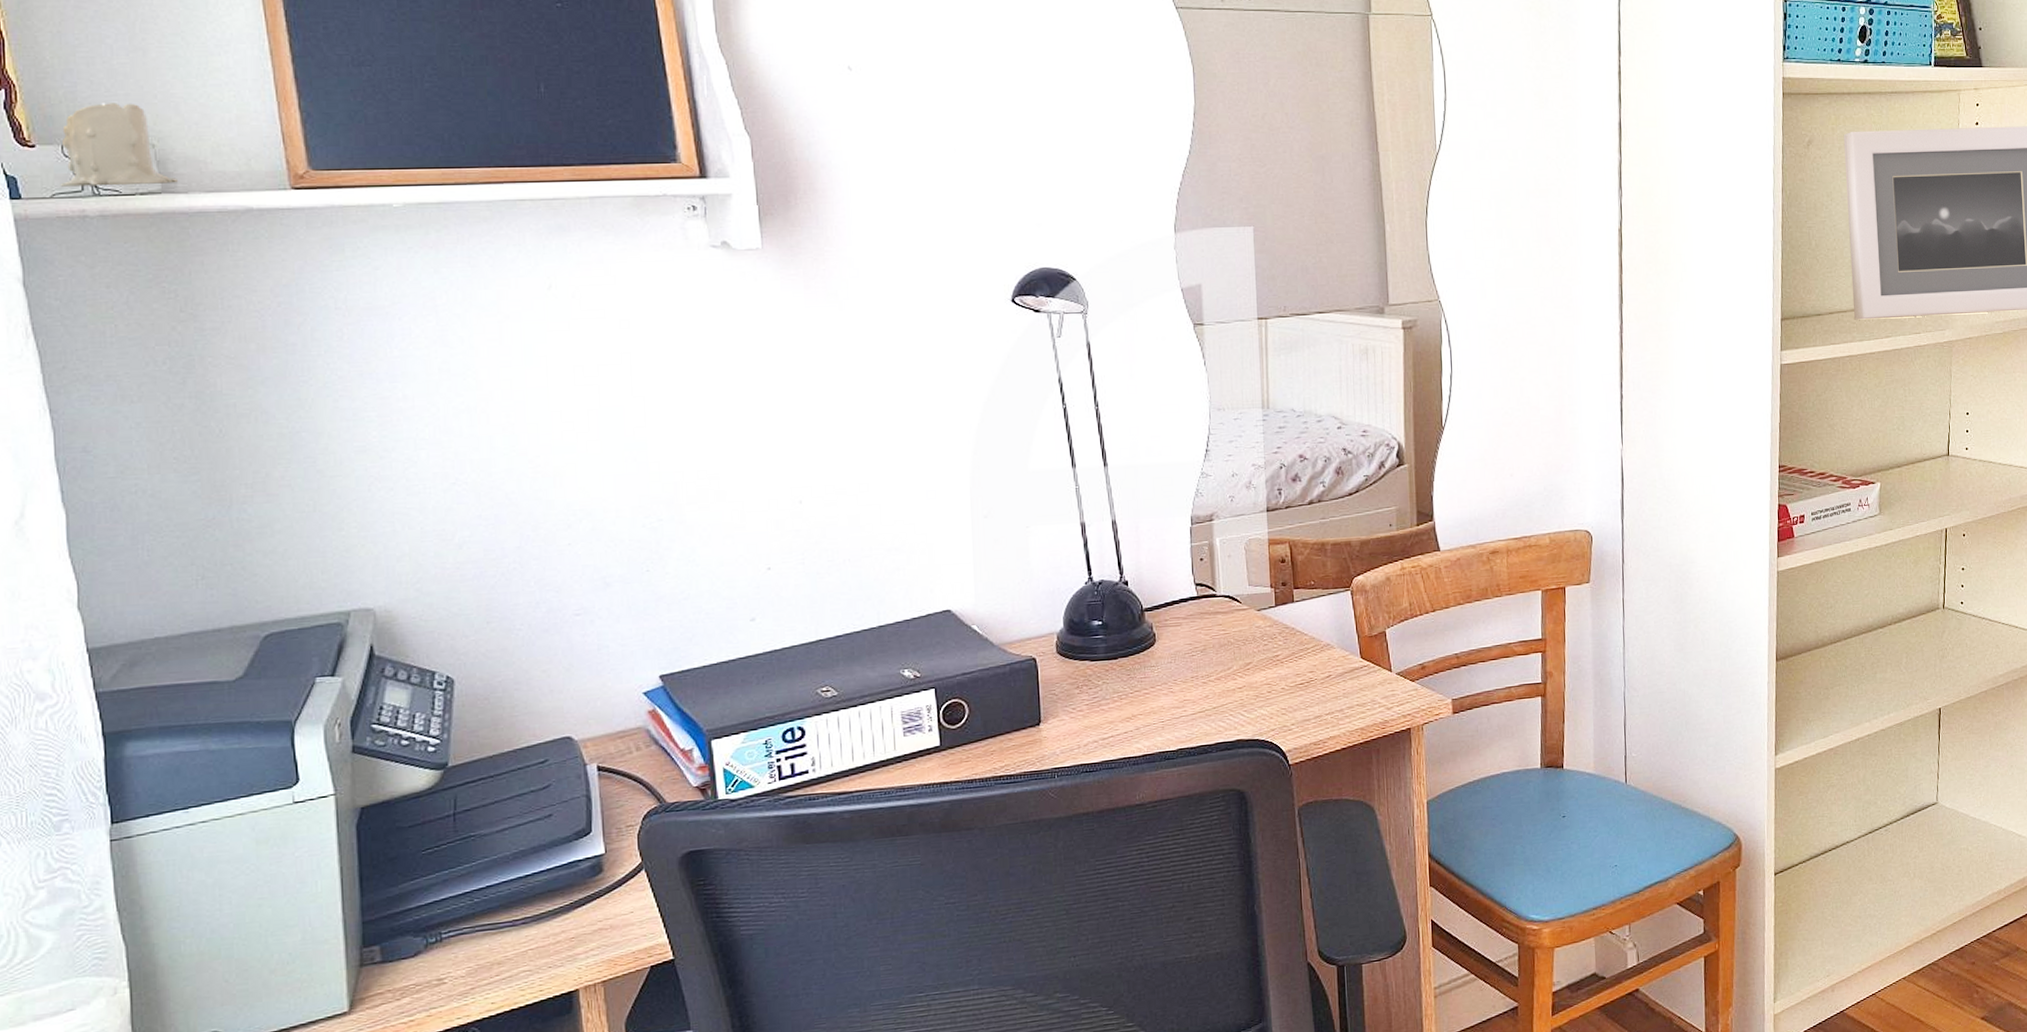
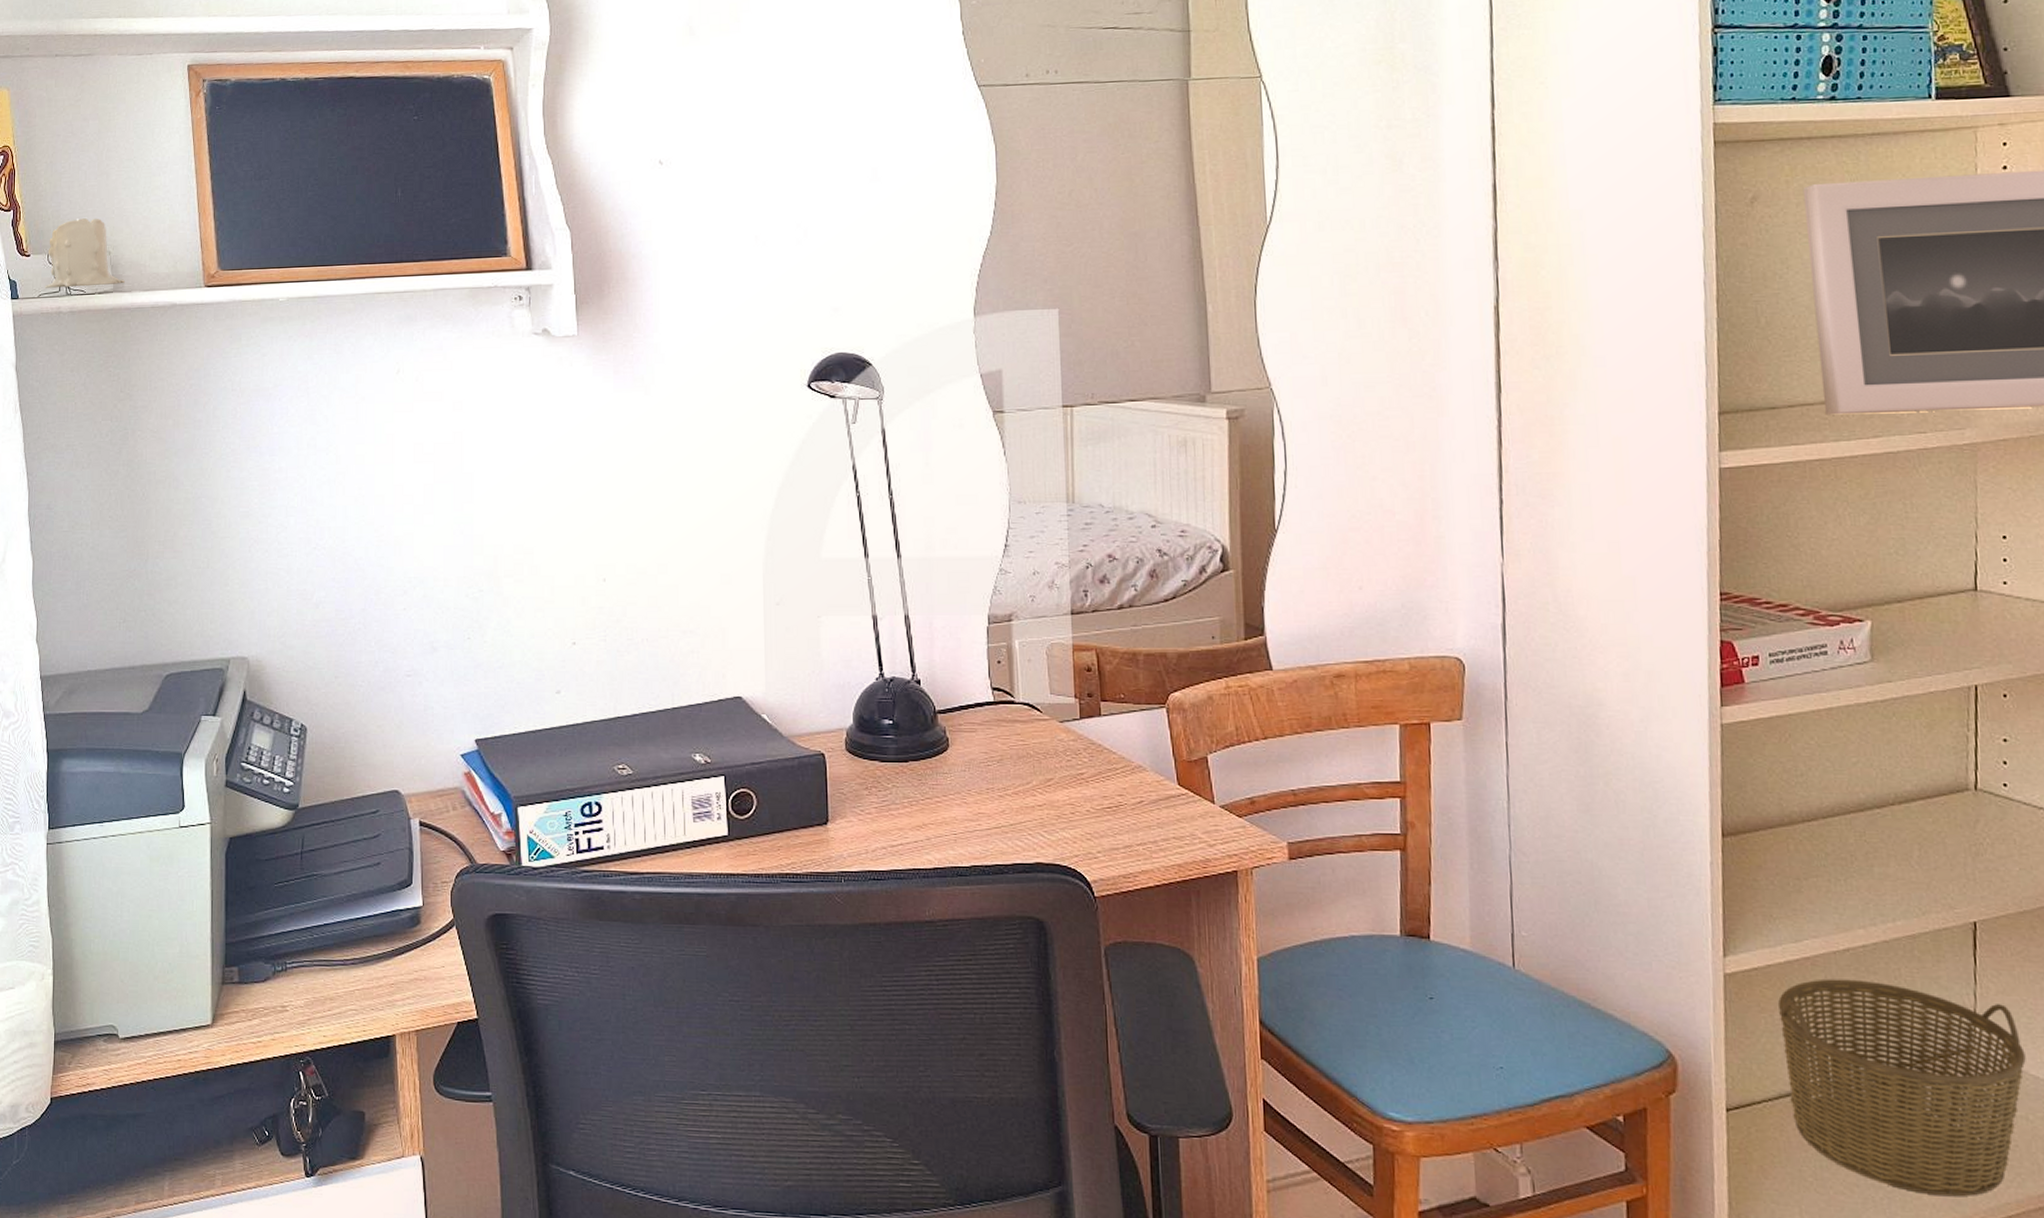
basket: none [1811,761,1968,916] -> present [1778,978,2026,1197]

